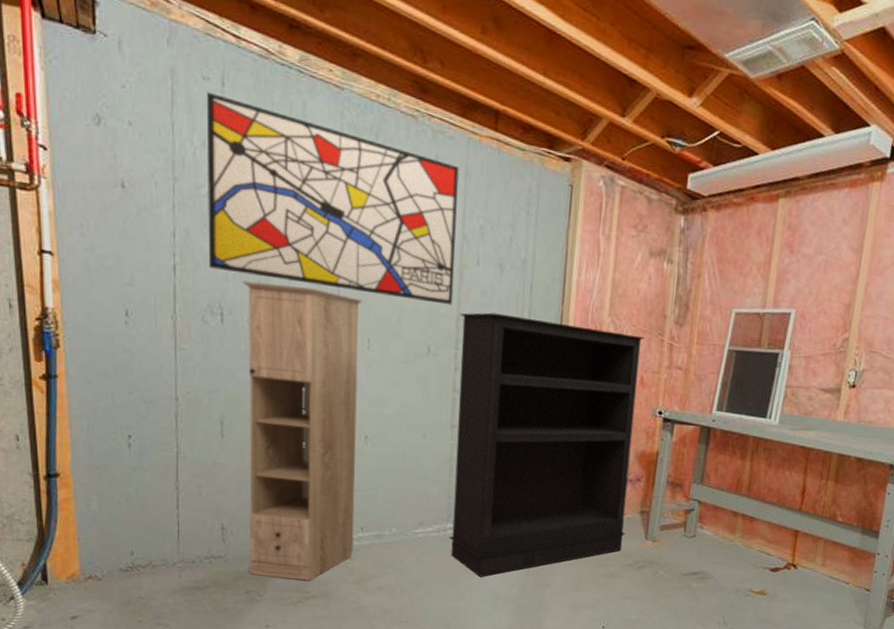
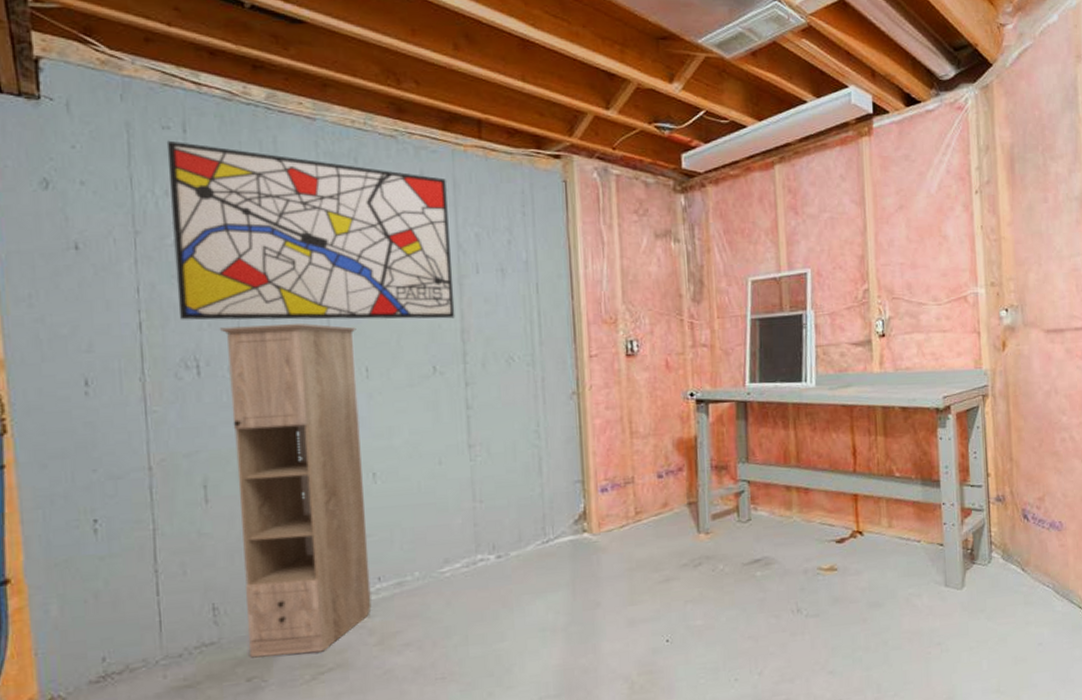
bookshelf: present [449,312,645,577] -> none [463,318,675,610]

